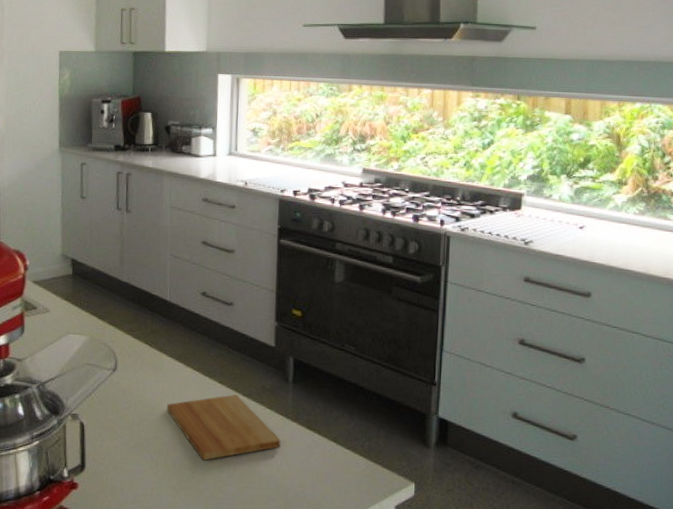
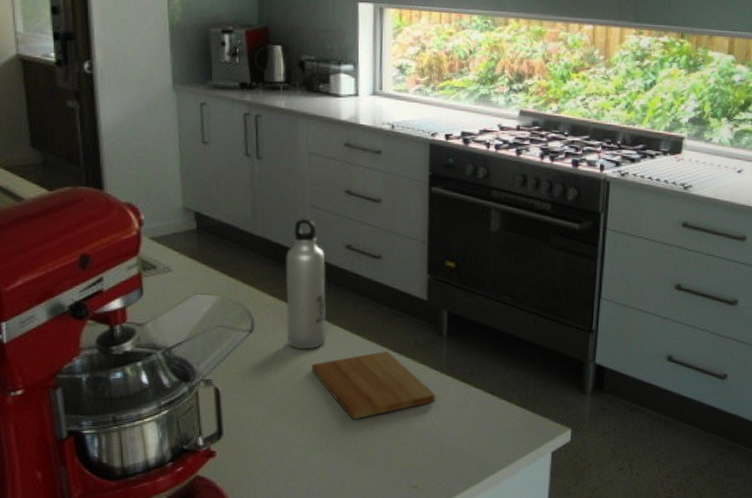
water bottle: none [145,267,183,390] -> present [285,219,327,350]

